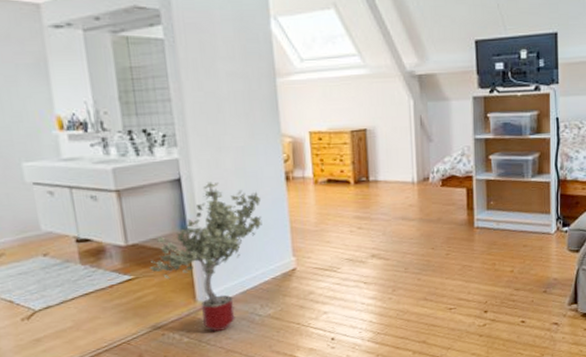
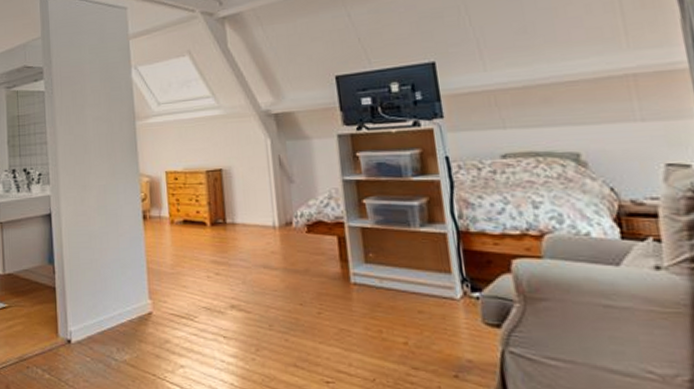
potted tree: present [149,182,262,332] -> none [20,218,121,372]

